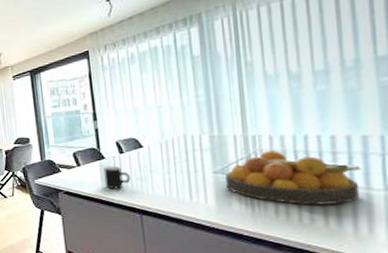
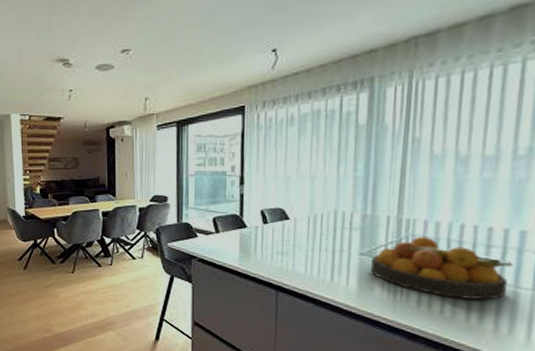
mug: present [103,165,131,189] -> none [243,236,272,262]

